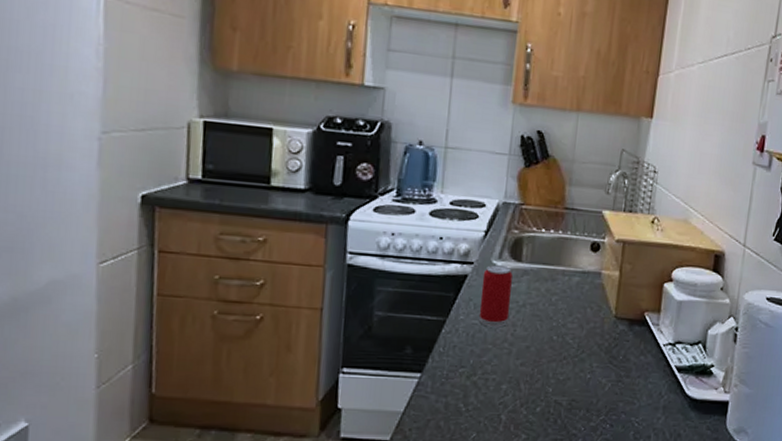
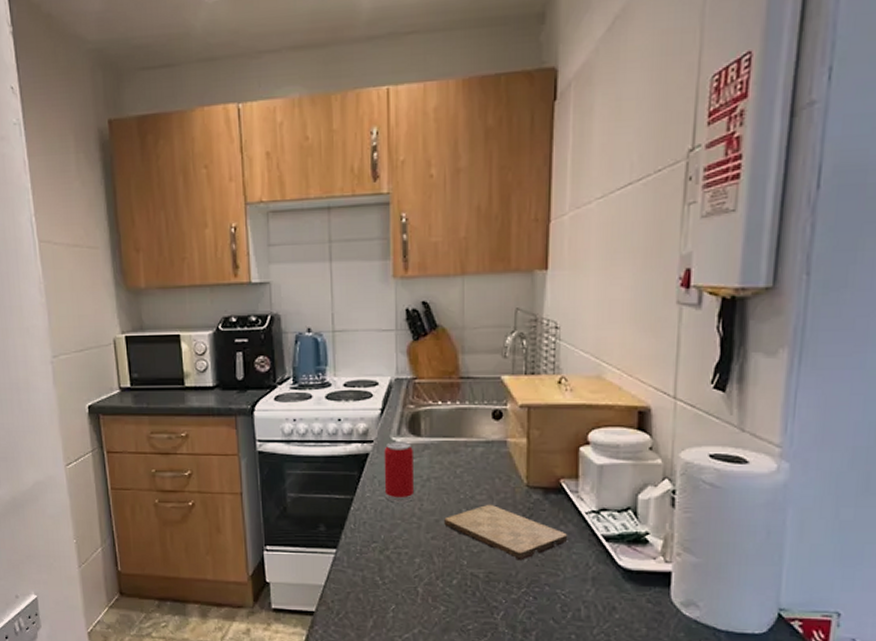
cutting board: none [534,332,647,389] -> present [444,504,568,561]

